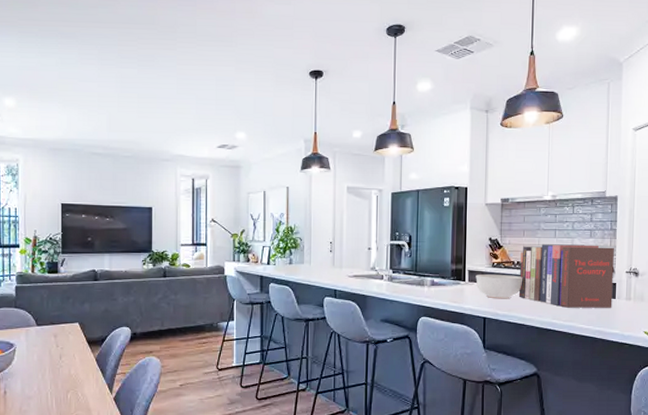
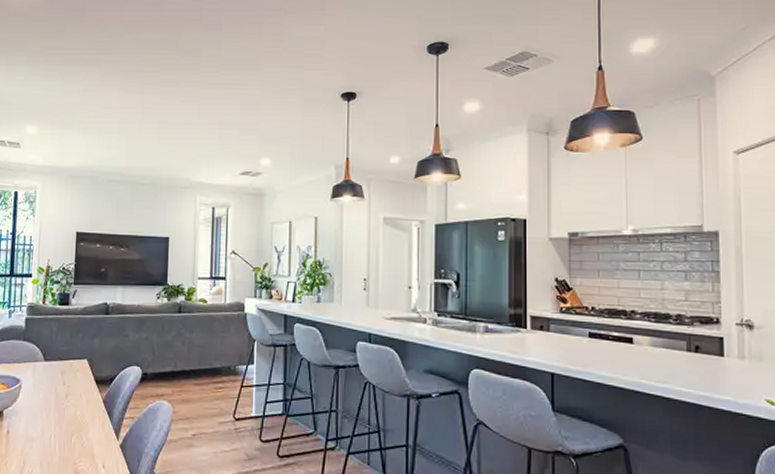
bowl: present [475,273,523,299] -> none [540,320,600,352]
books: present [518,244,614,308] -> none [595,287,720,368]

